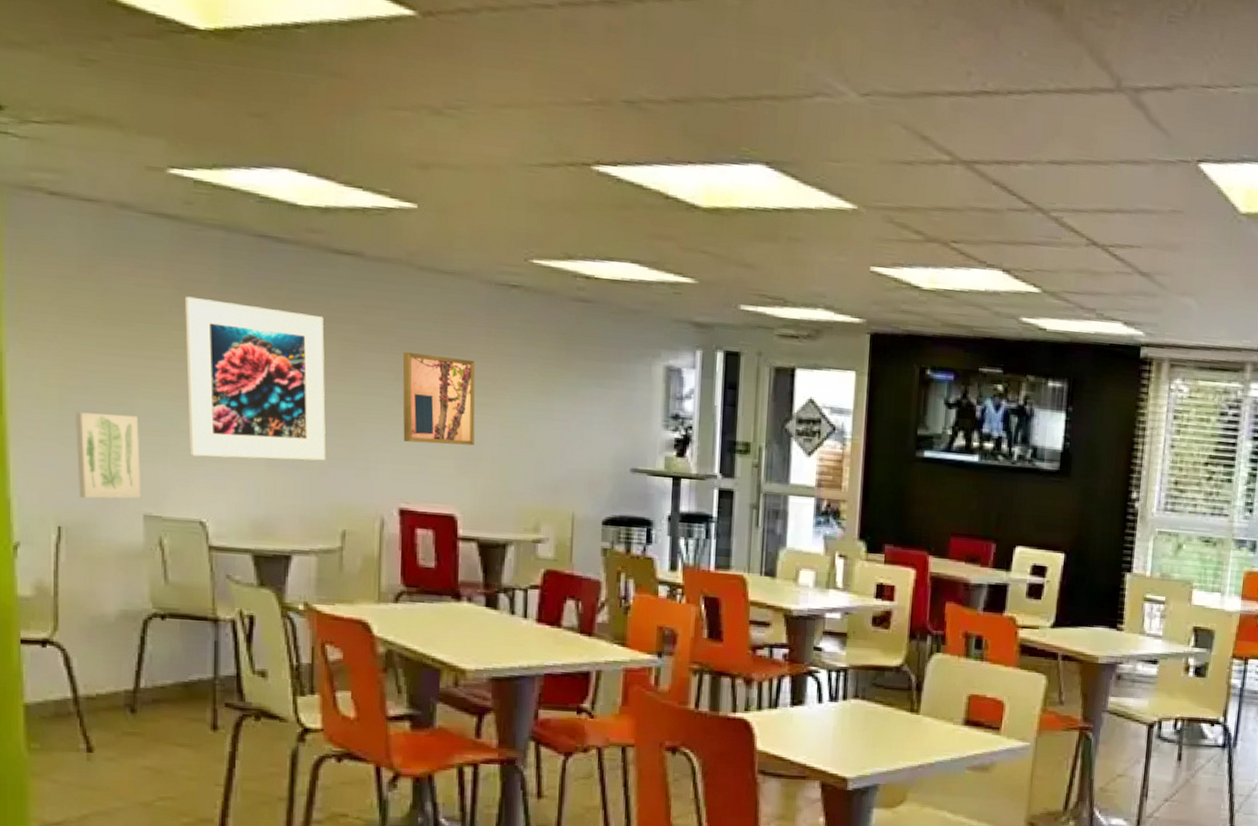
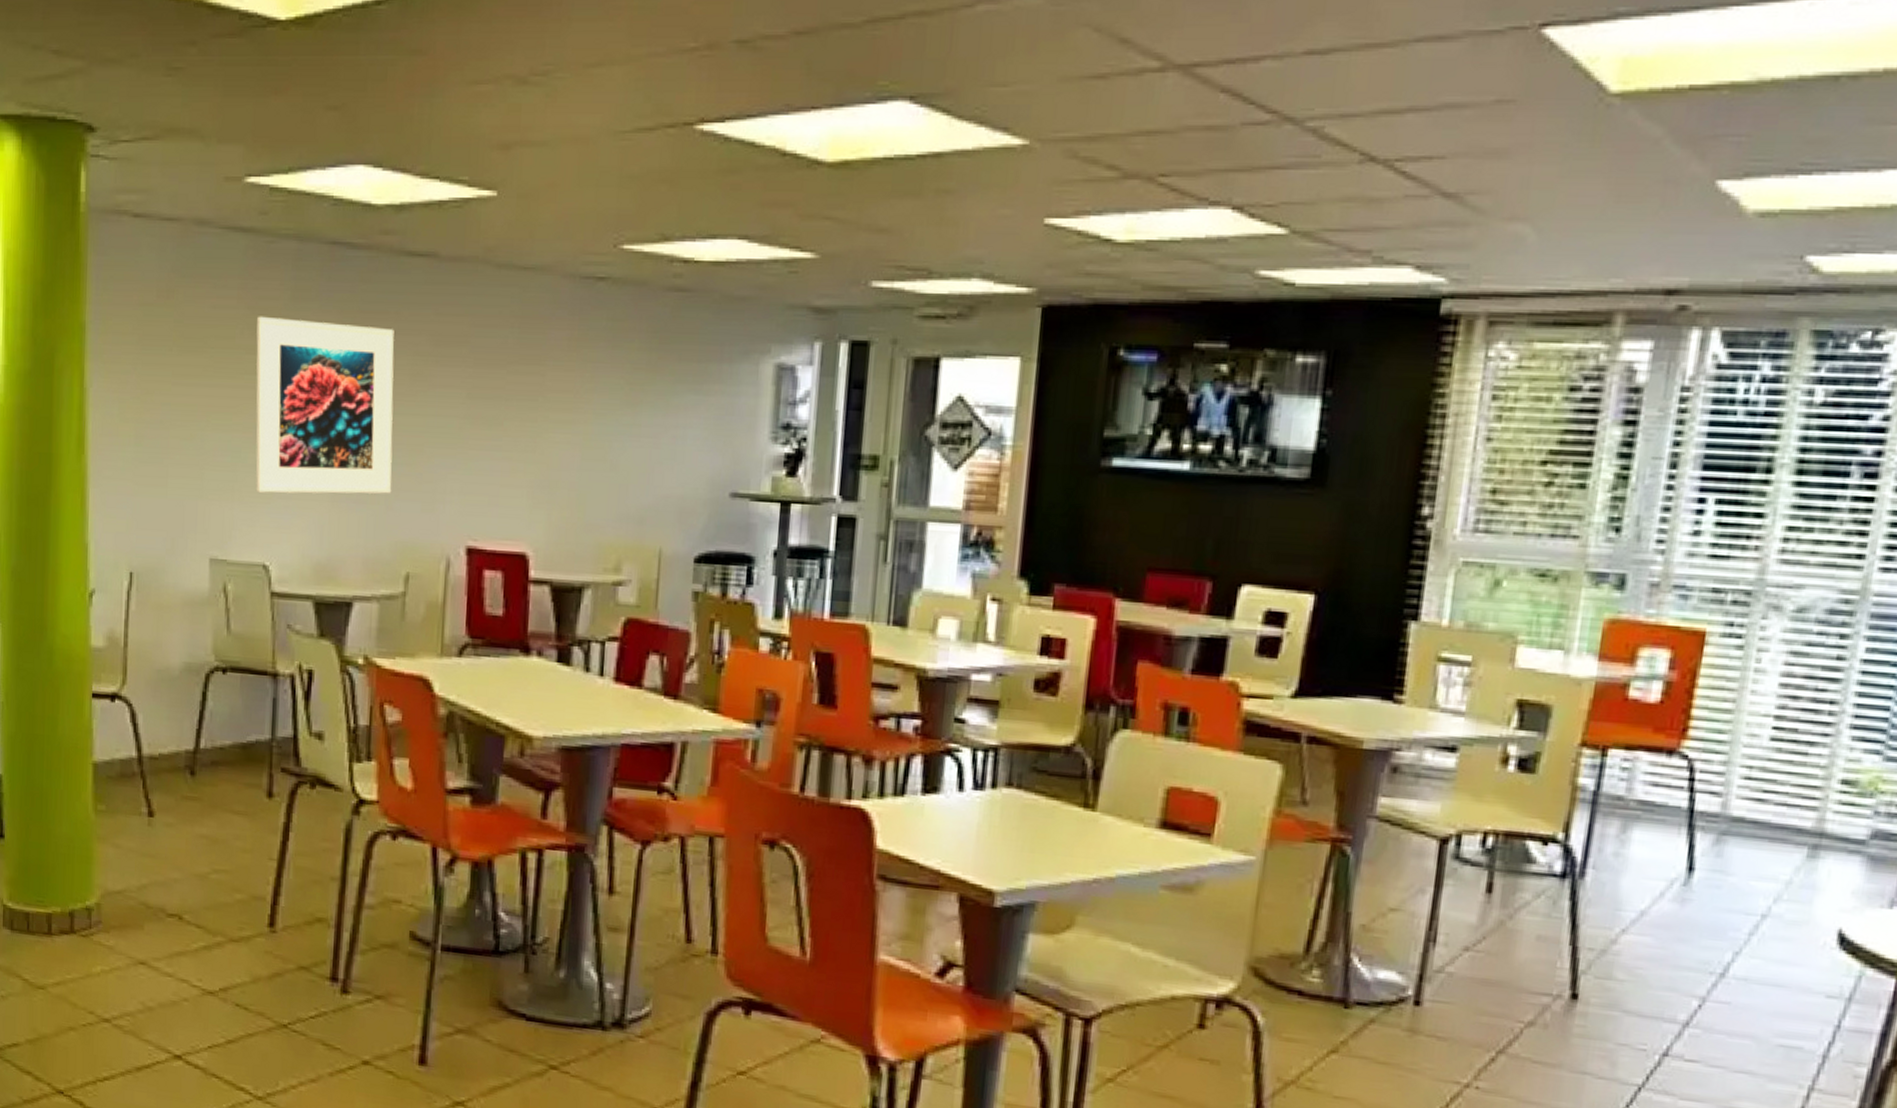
wall art: present [75,412,142,499] -> none [149,448,209,542]
wall art: present [402,351,476,446] -> none [473,363,555,471]

